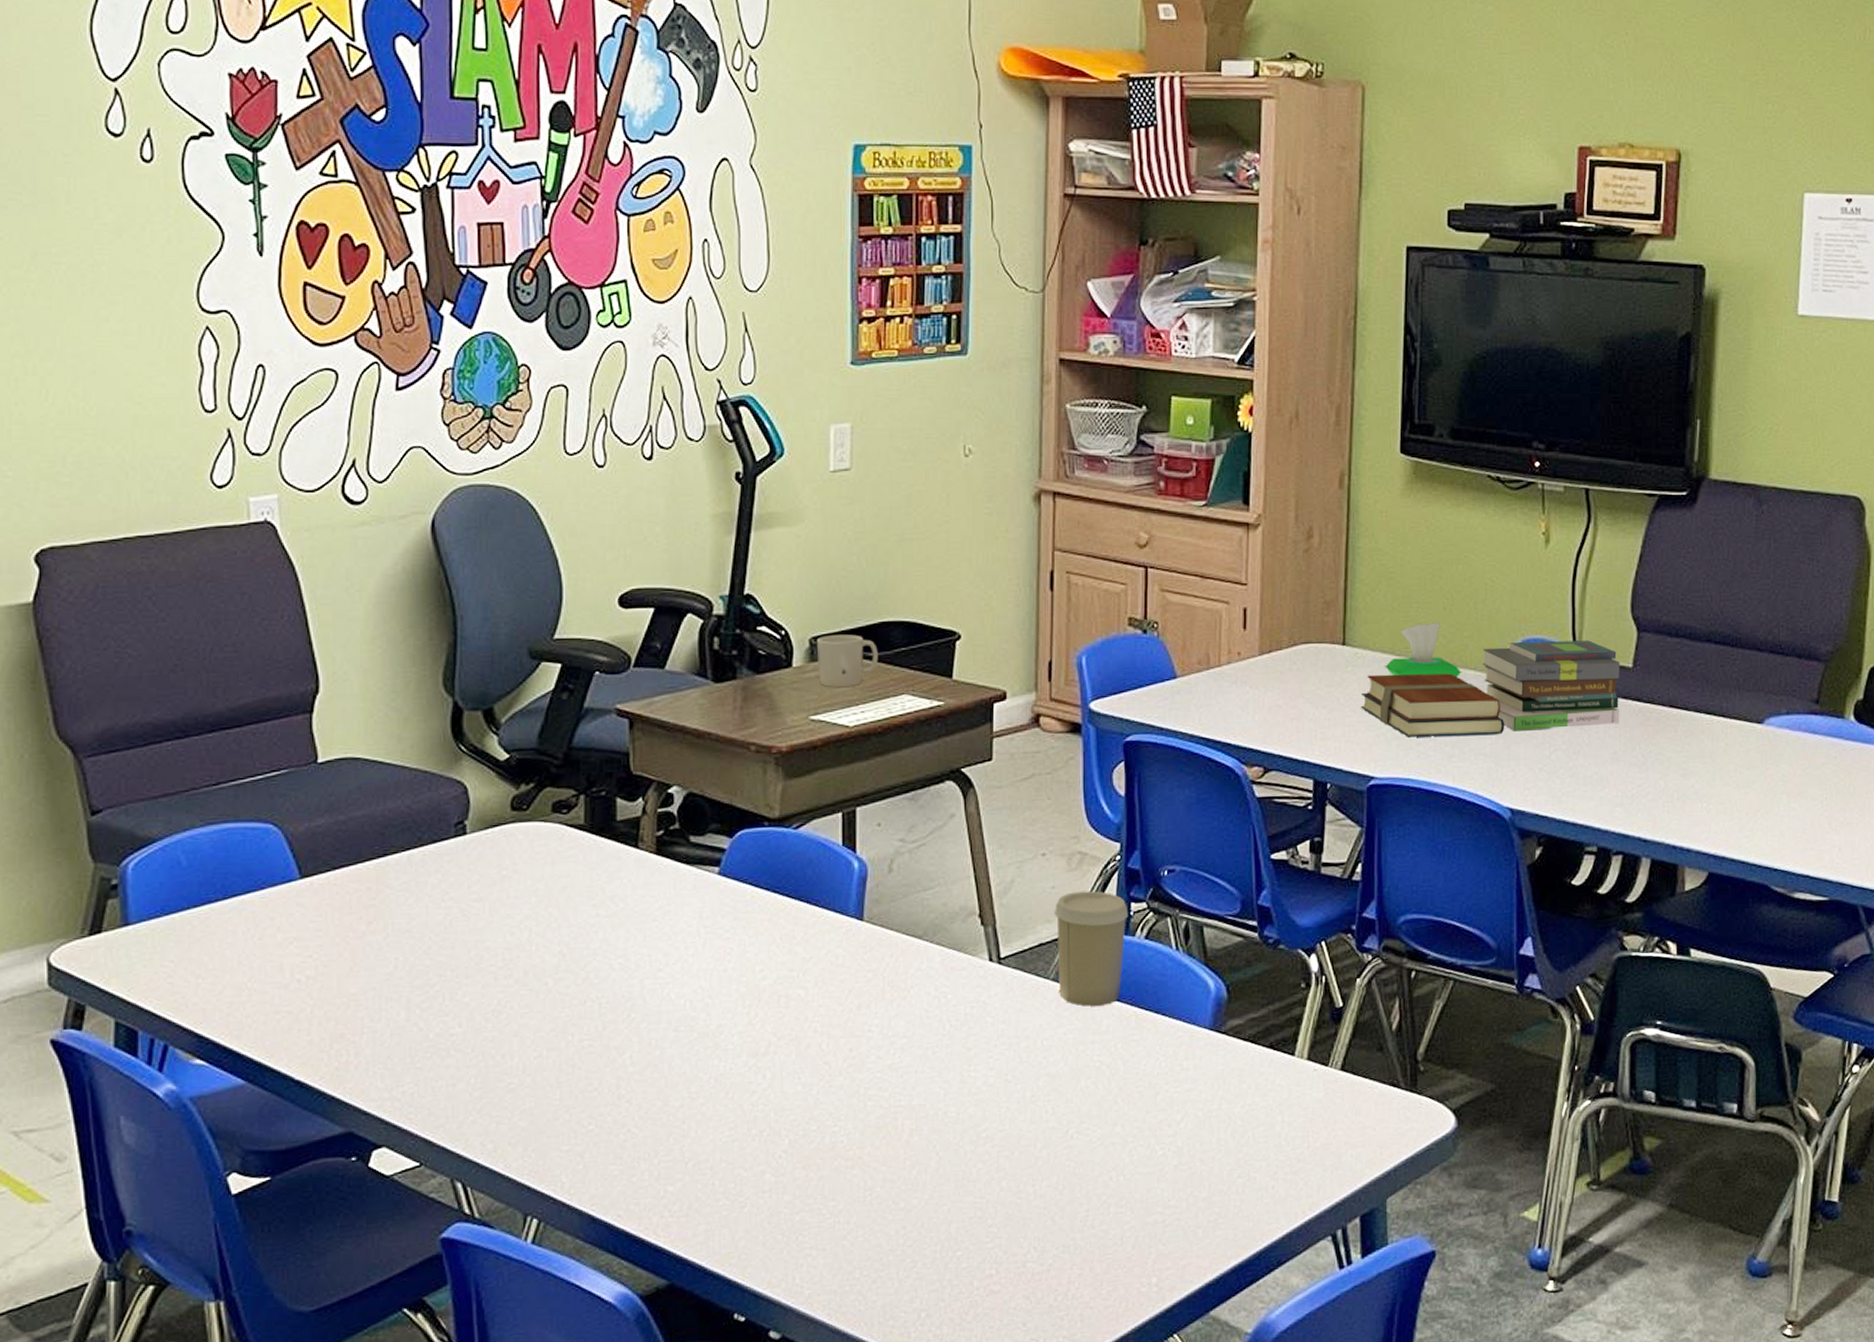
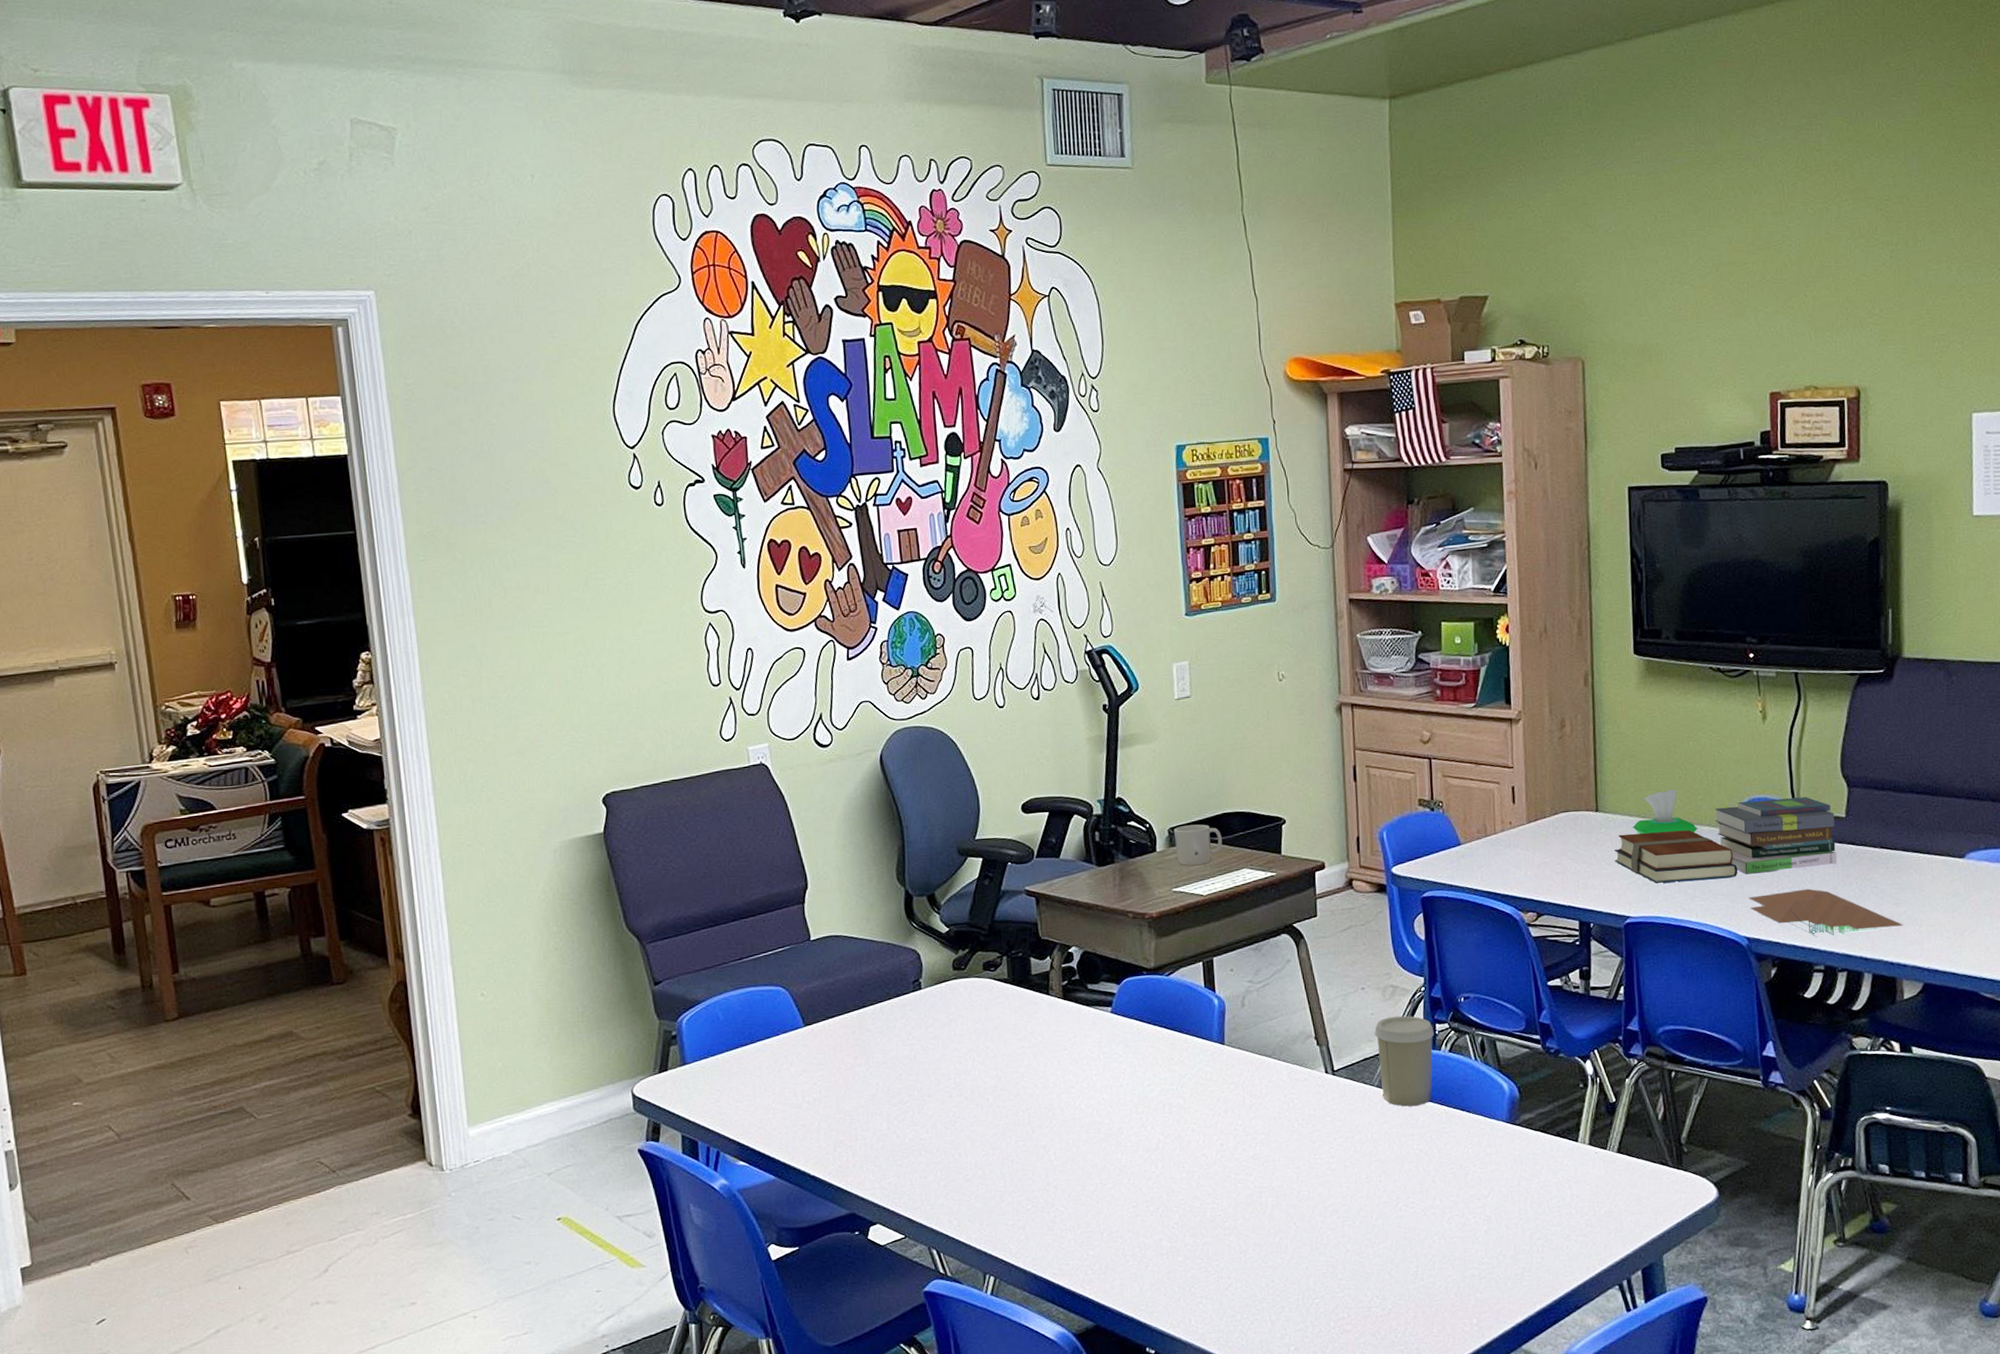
papers: none [1515,752,1690,812] -> present [1749,888,1904,937]

